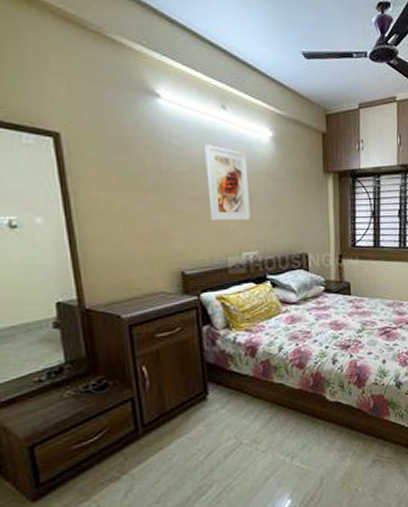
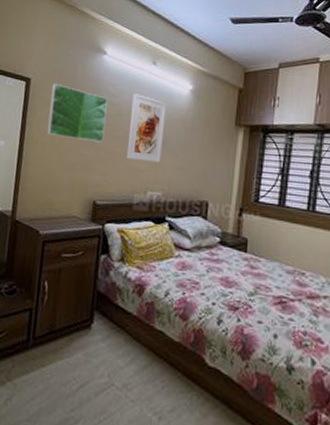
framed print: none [94,137,179,206] -> present [47,83,108,143]

